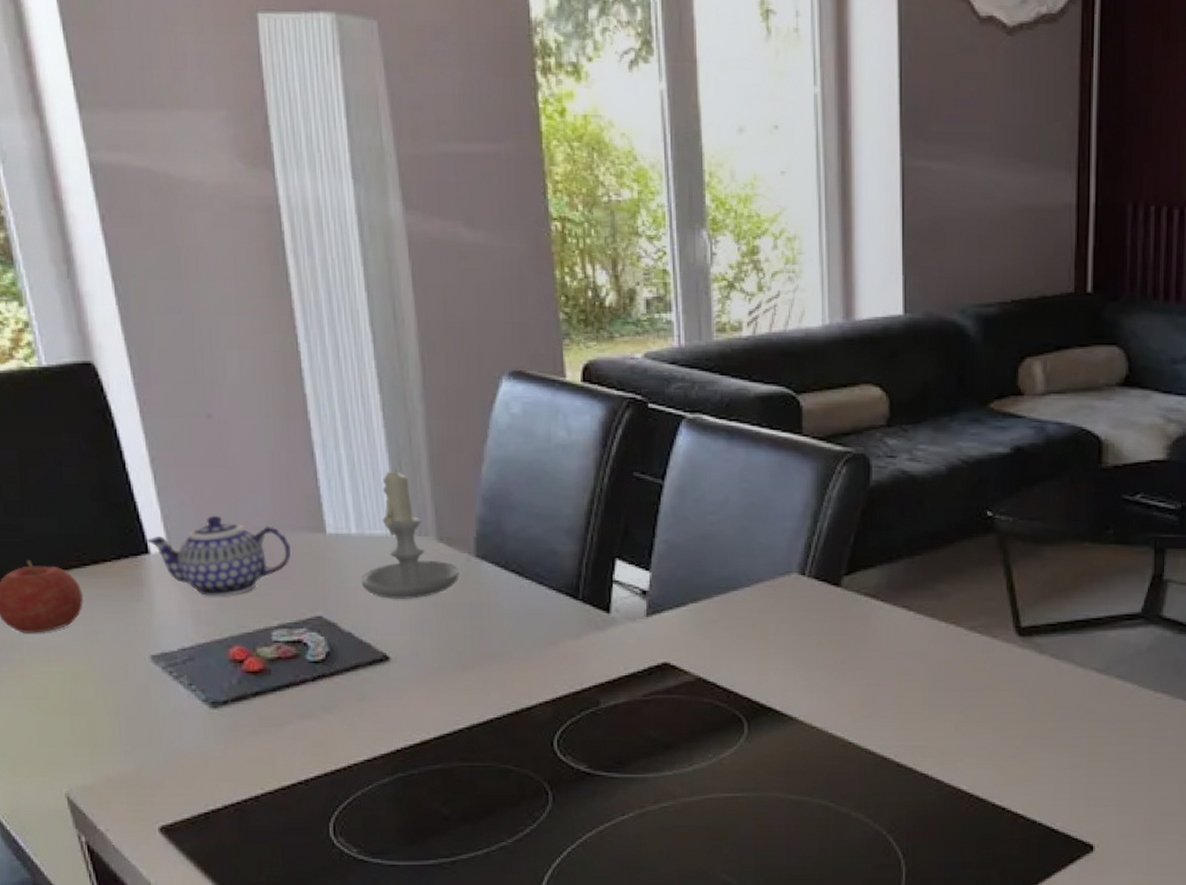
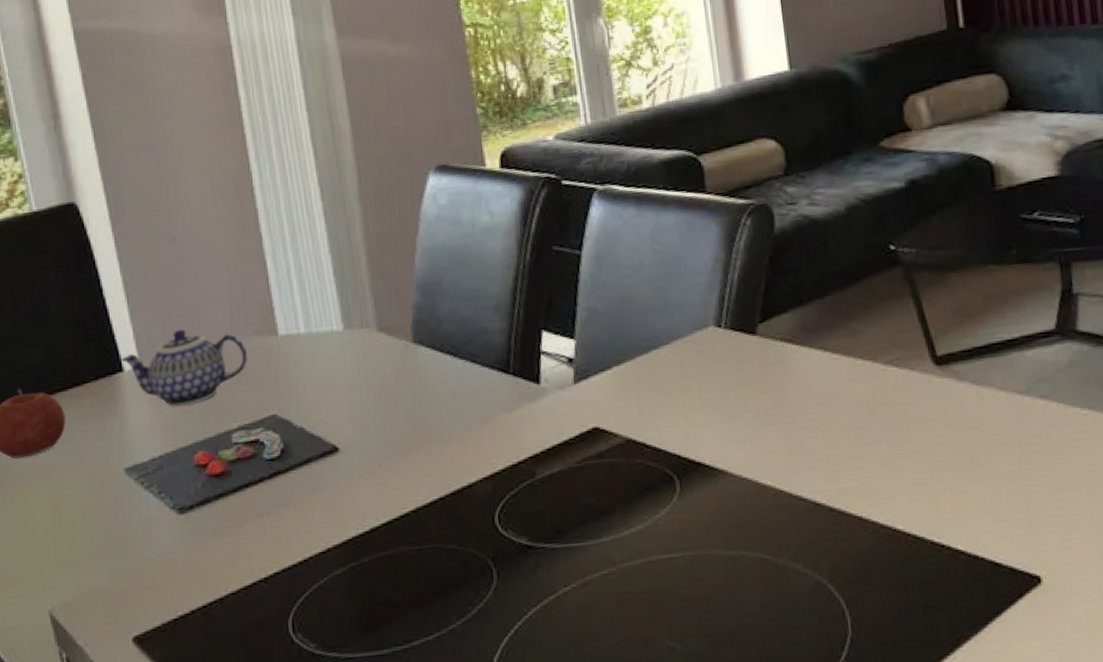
candle: present [361,467,460,600] -> none [310,266,399,392]

